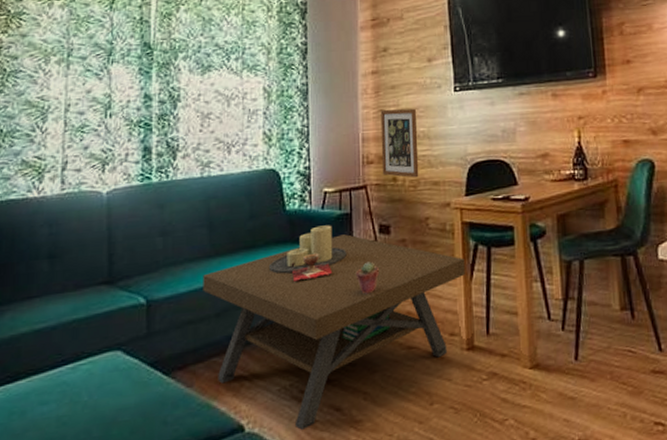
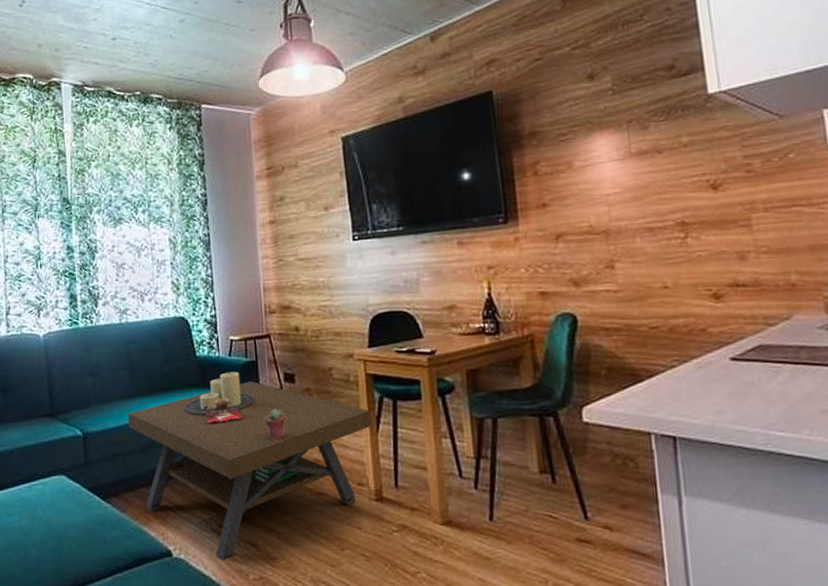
wall art: present [380,108,419,178] -> none [280,258,321,328]

